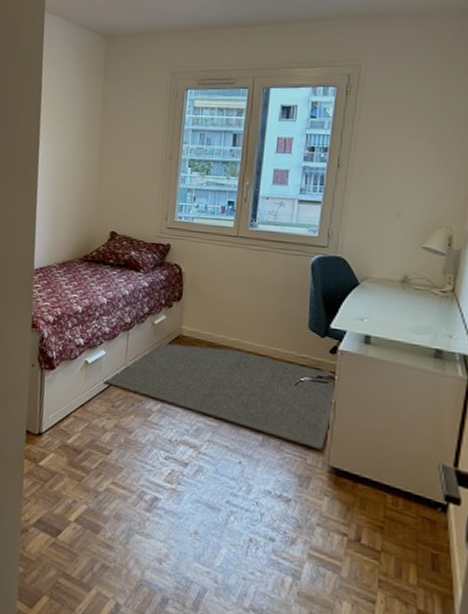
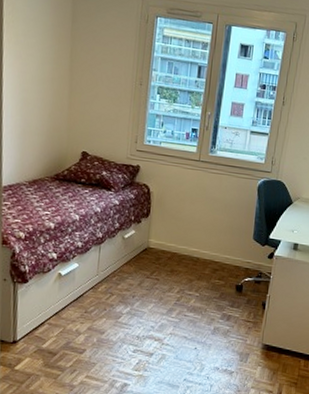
rug: present [102,342,337,450] -> none [76,254,272,333]

